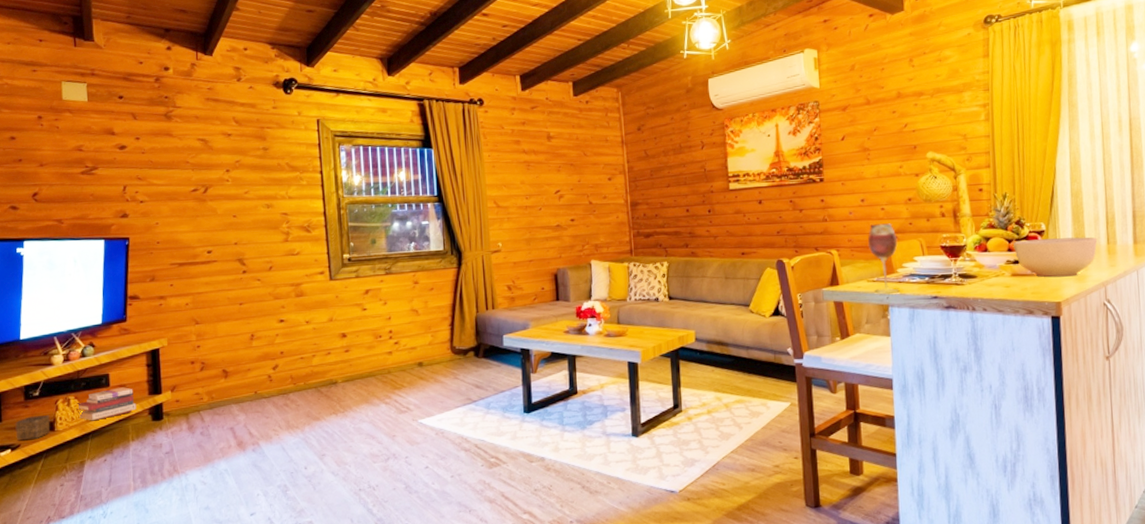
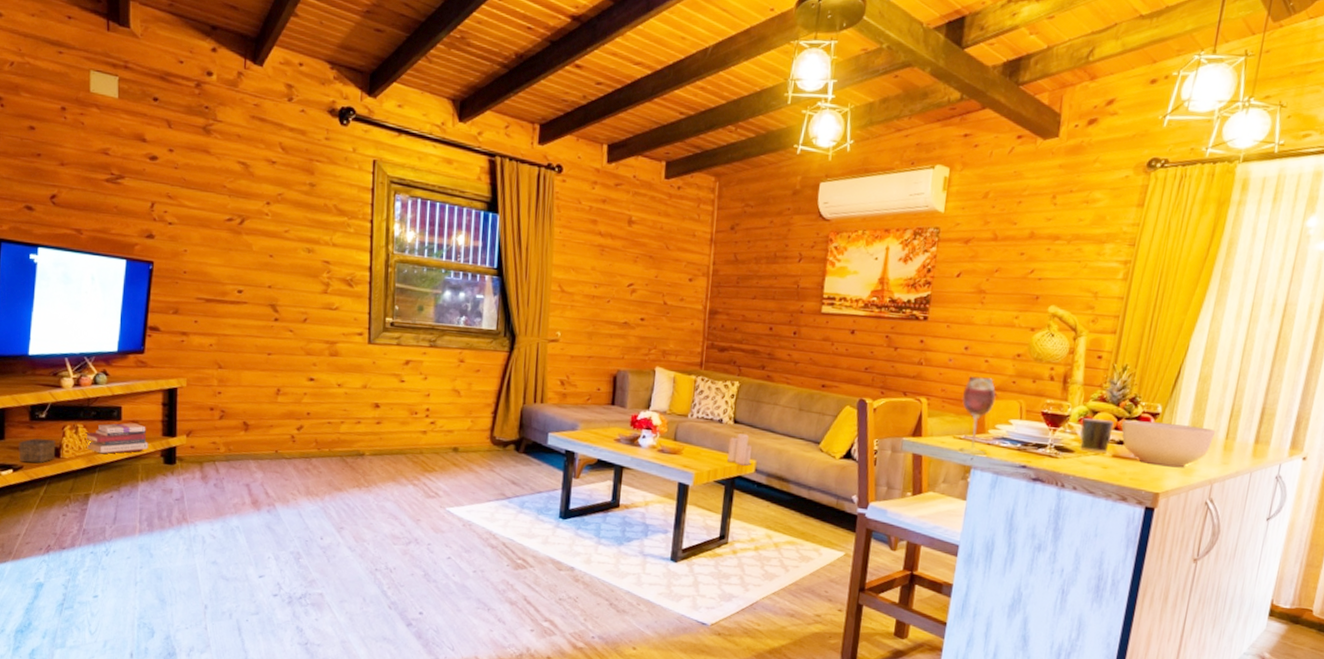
candle: none [668,306,691,337] -> present [727,431,752,466]
mug: none [977,244,1007,275] -> present [1080,418,1114,454]

